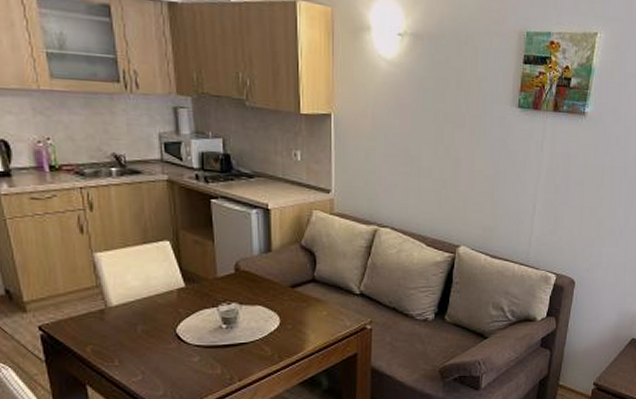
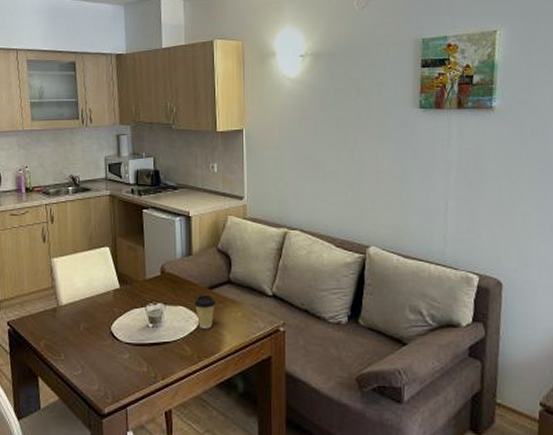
coffee cup: none [275,293,298,328] -> present [194,294,215,328]

